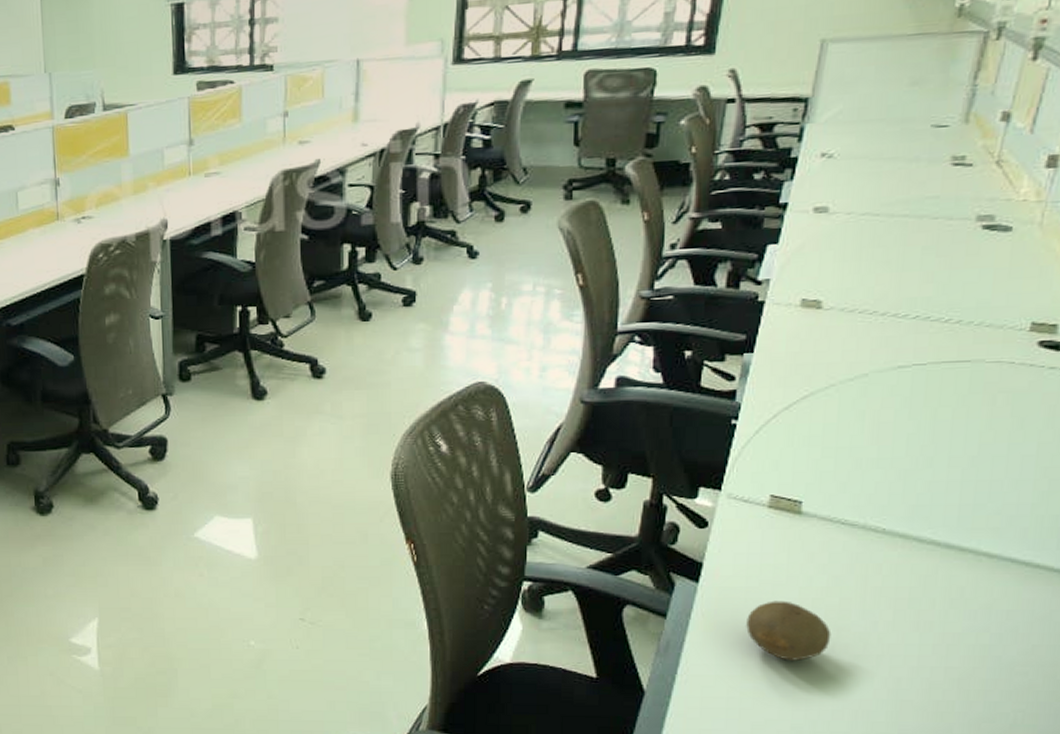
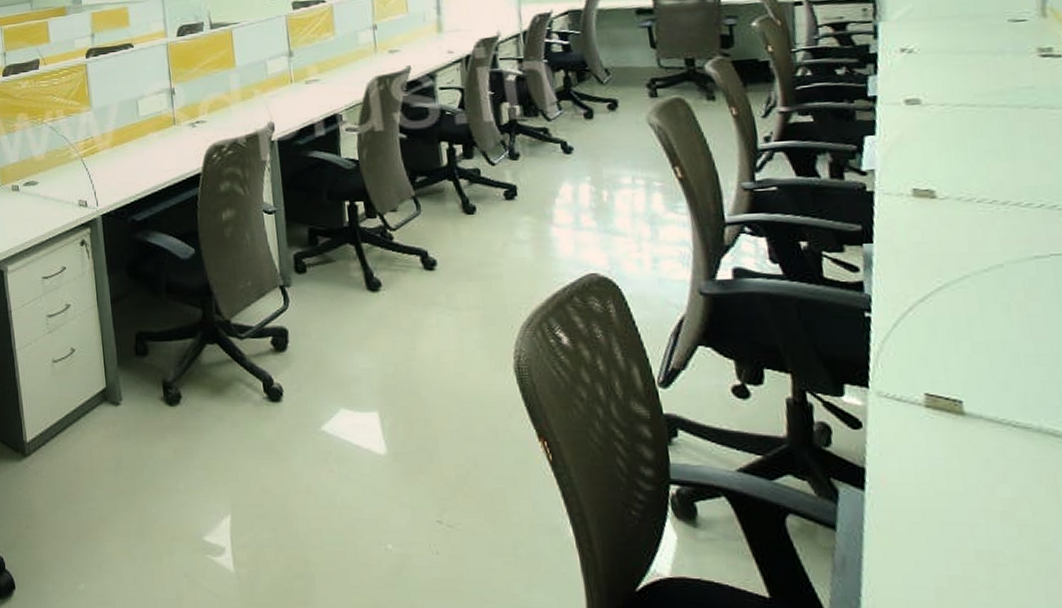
fruit: present [746,601,832,661] -> none [928,513,1033,585]

